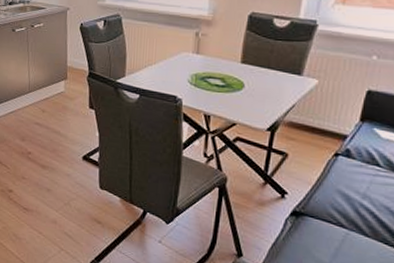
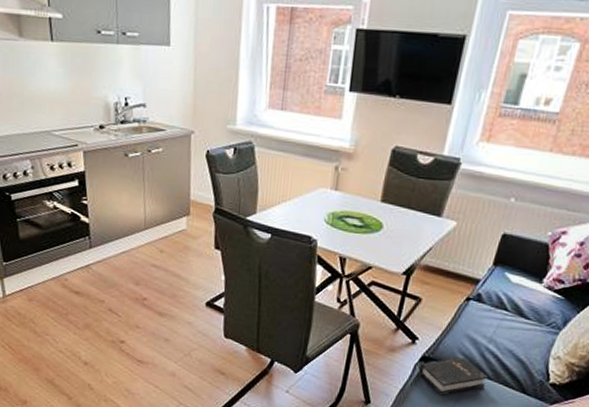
hardback book: none [290,213,365,252] -> present [418,357,488,396]

